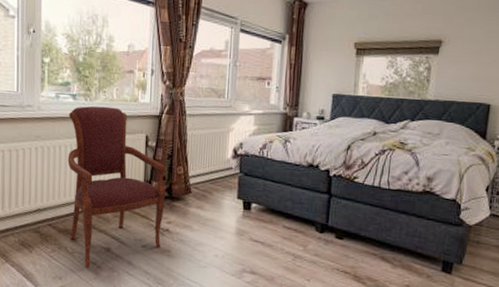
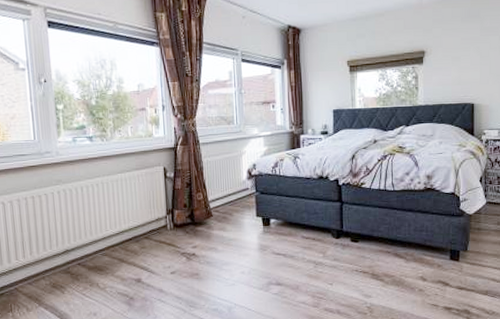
armchair: present [68,106,166,268] -> none [87,144,189,301]

